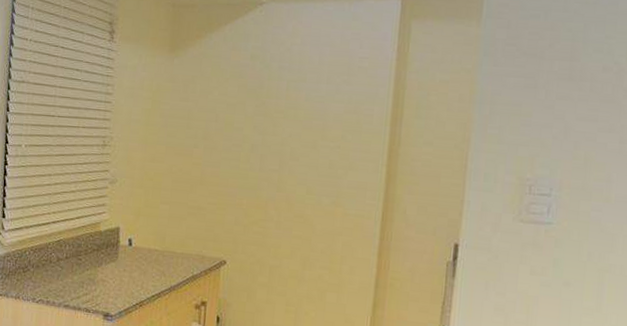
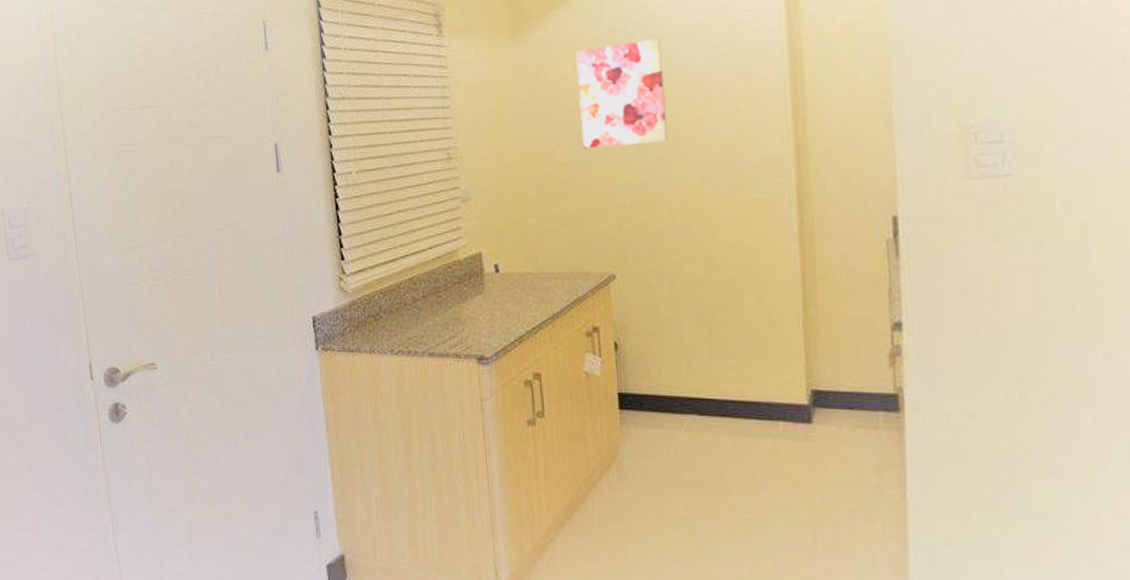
wall art: none [216,70,292,157] -> present [576,39,667,149]

